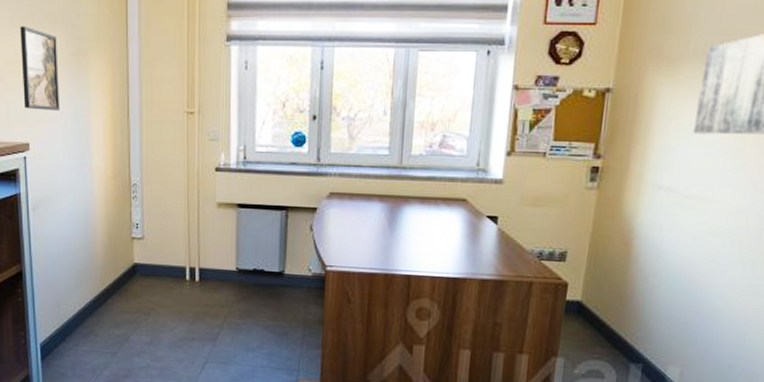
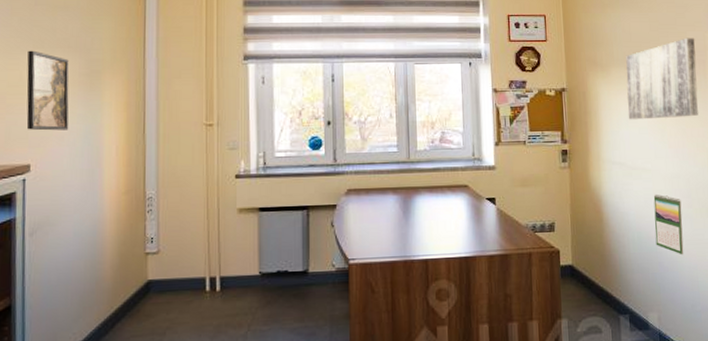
calendar: none [696,231,745,307] -> present [653,194,684,255]

